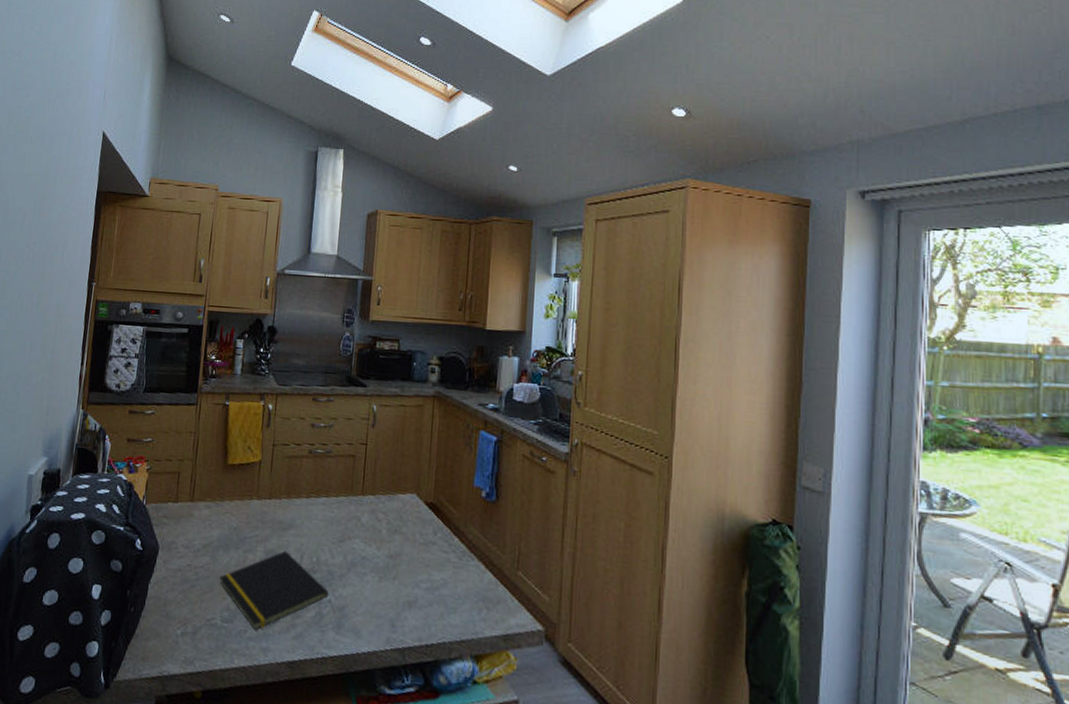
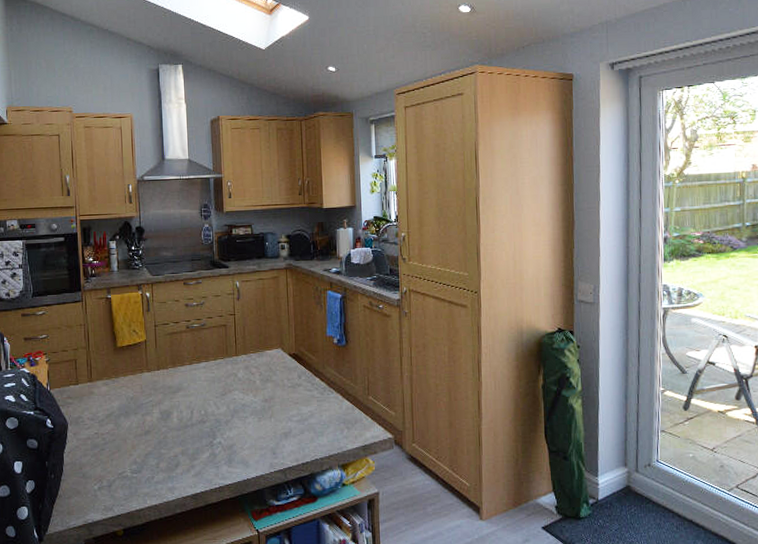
notepad: present [219,550,329,631] -> none [124,409,219,476]

